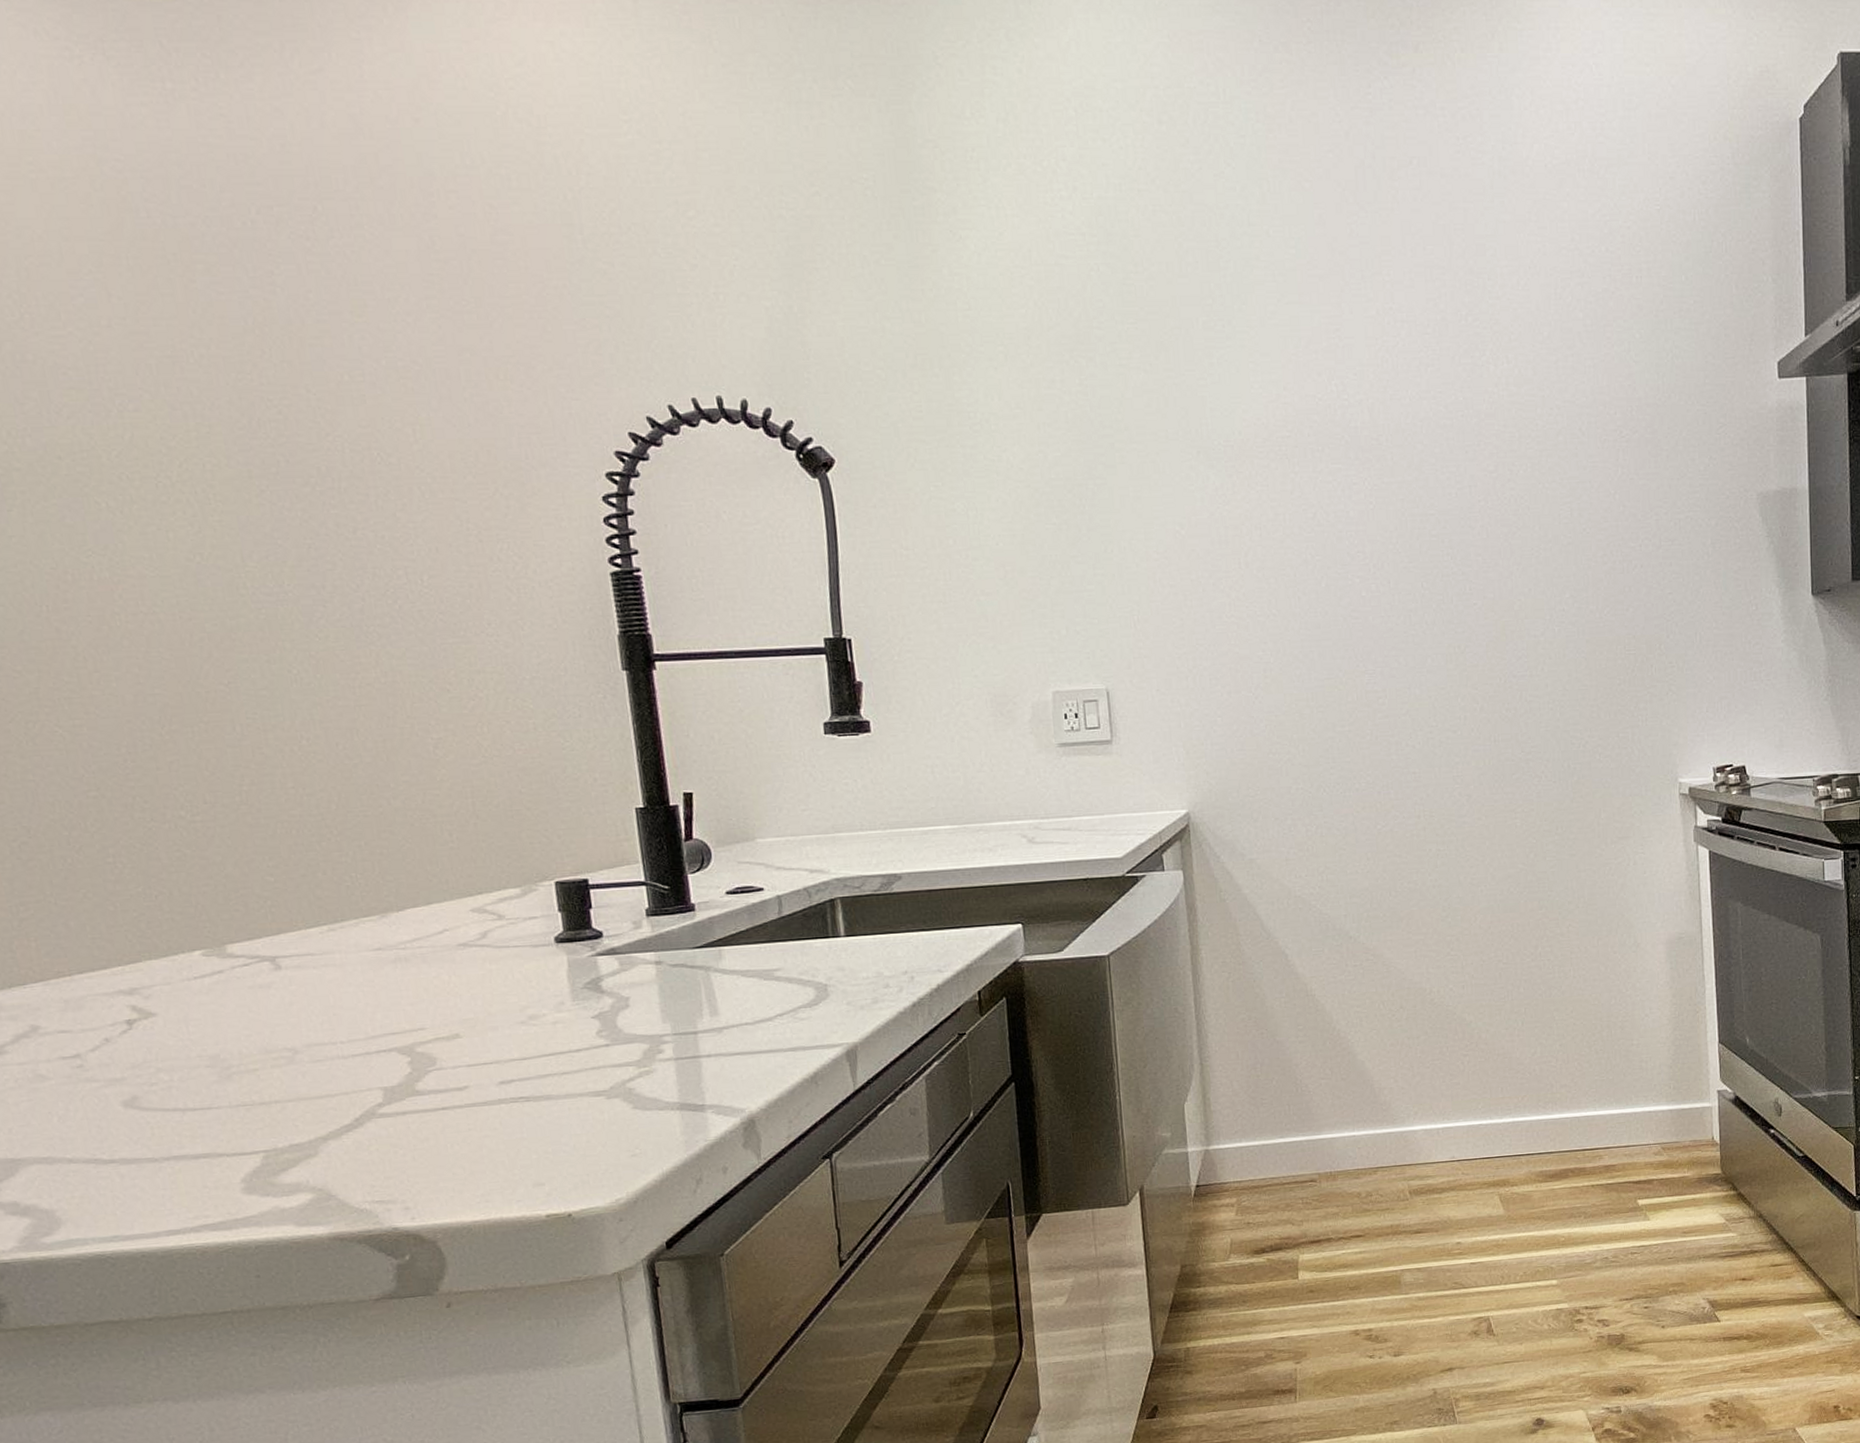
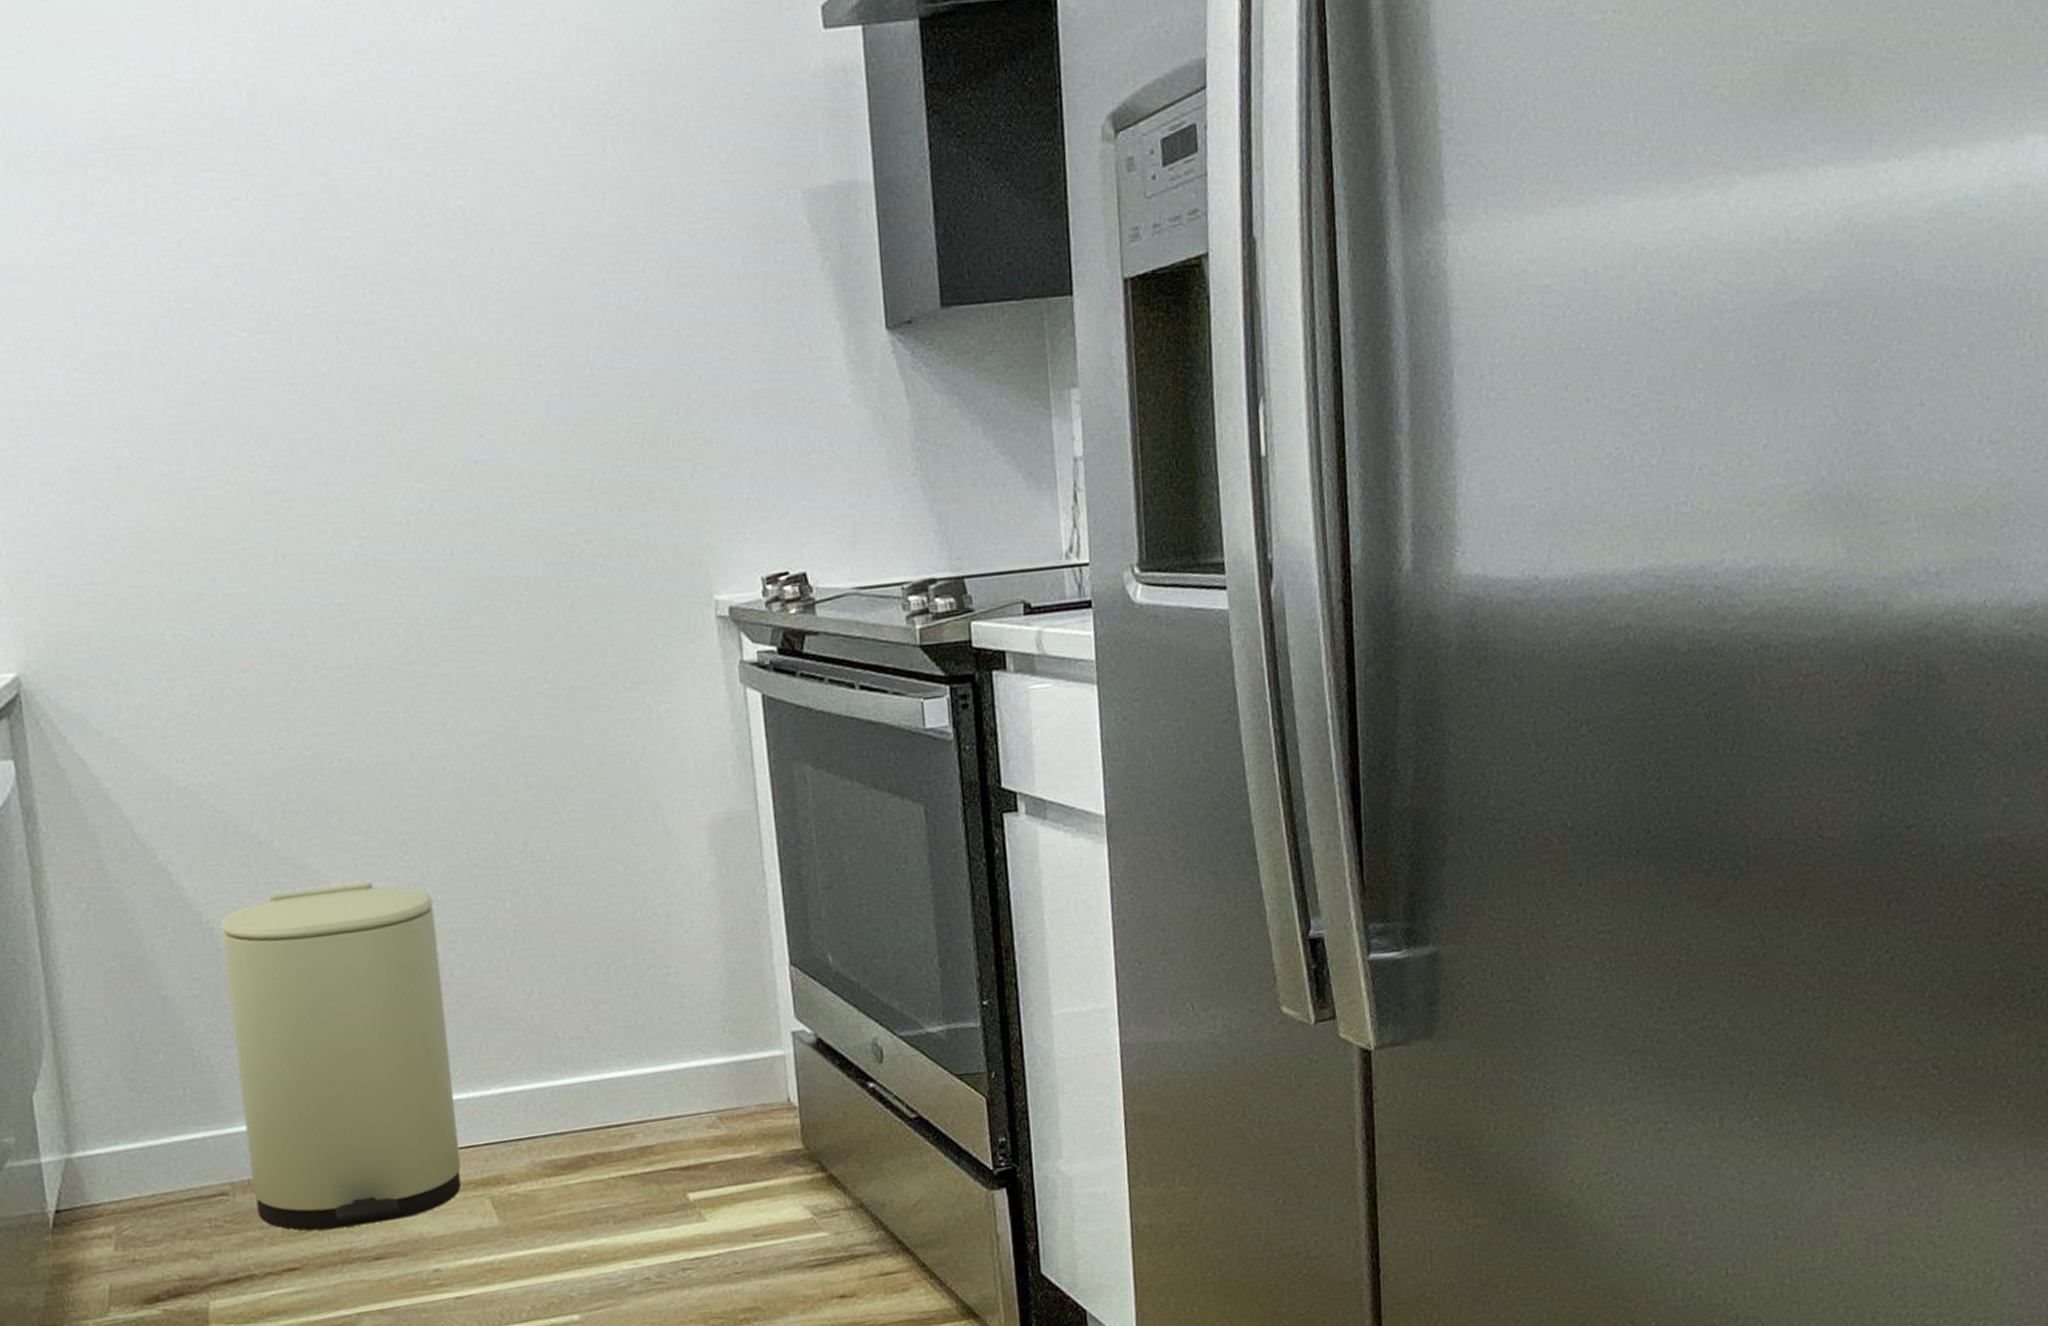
pedal bin: none [1320,968,1480,1210] -> present [221,881,462,1231]

